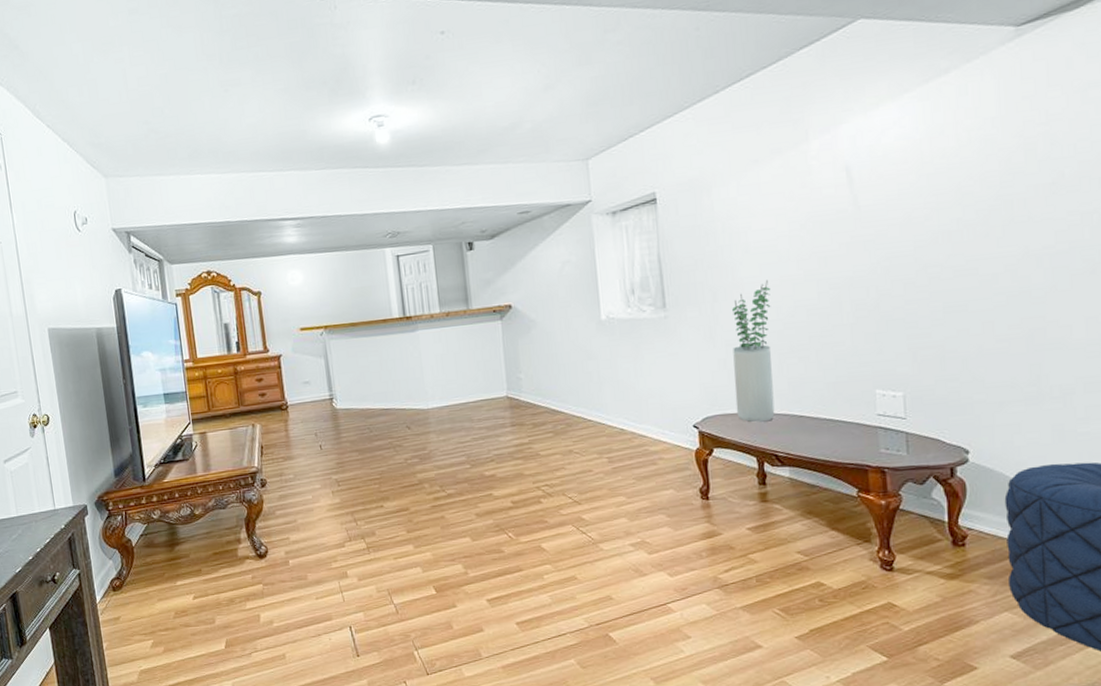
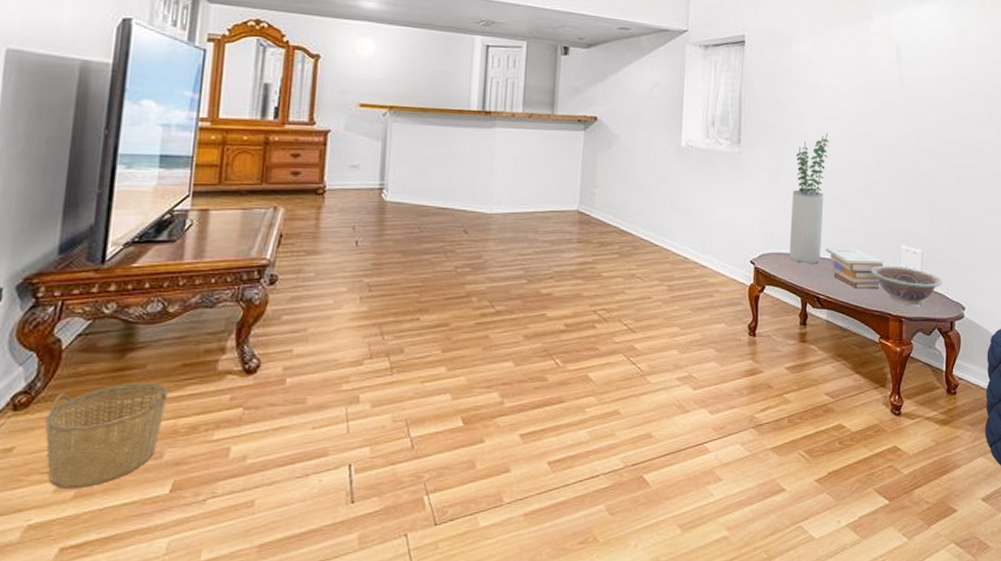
basket: none [134,568,210,645] -> present [45,383,168,489]
books: none [779,400,855,443] -> present [825,247,884,290]
decorative bowl: none [838,413,936,454] -> present [871,265,943,305]

